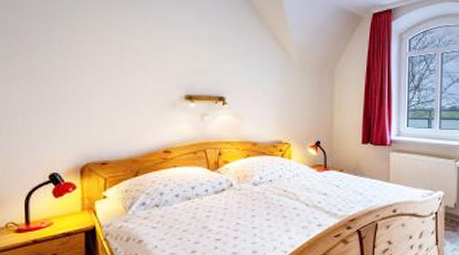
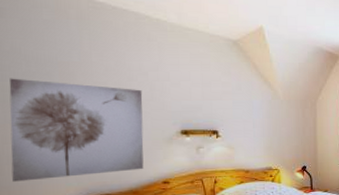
wall art: none [10,32,146,143] -> present [9,78,144,182]

